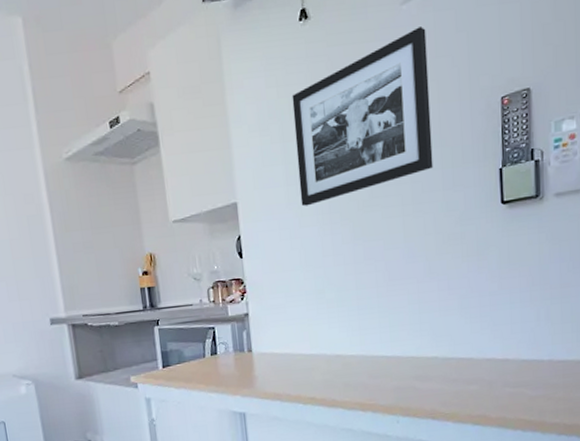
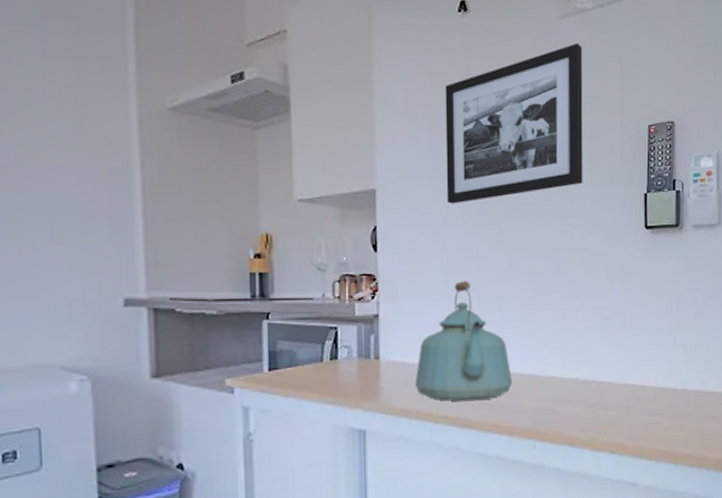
kettle: none [284,274,373,385] -> present [415,280,512,402]

